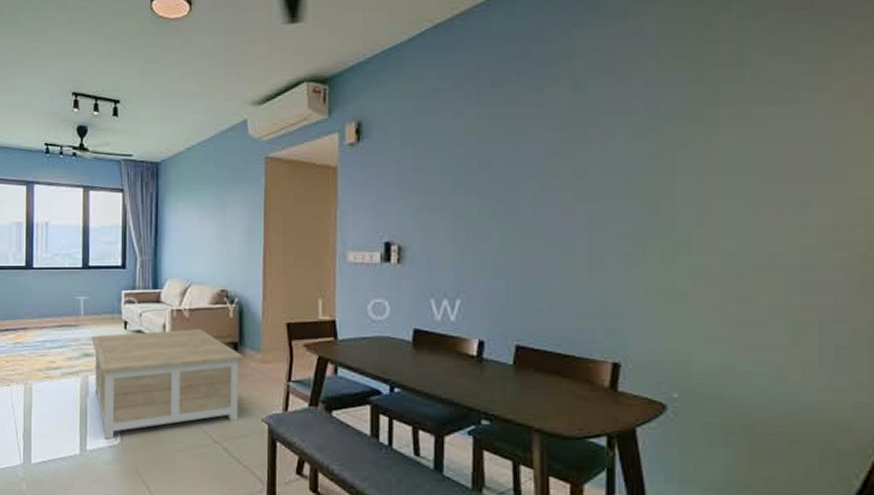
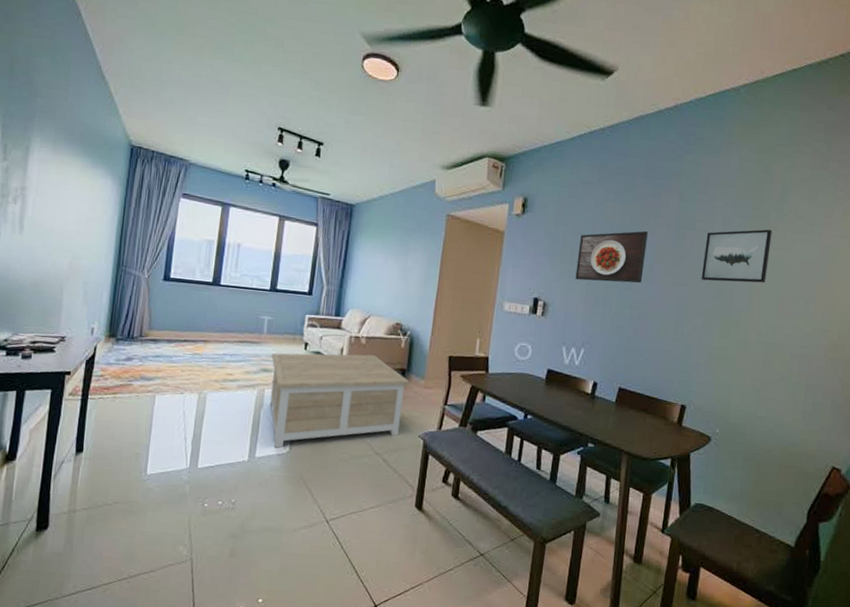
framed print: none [436,138,532,213] -> present [575,231,648,283]
wall art: none [620,106,728,191] -> present [701,229,772,283]

